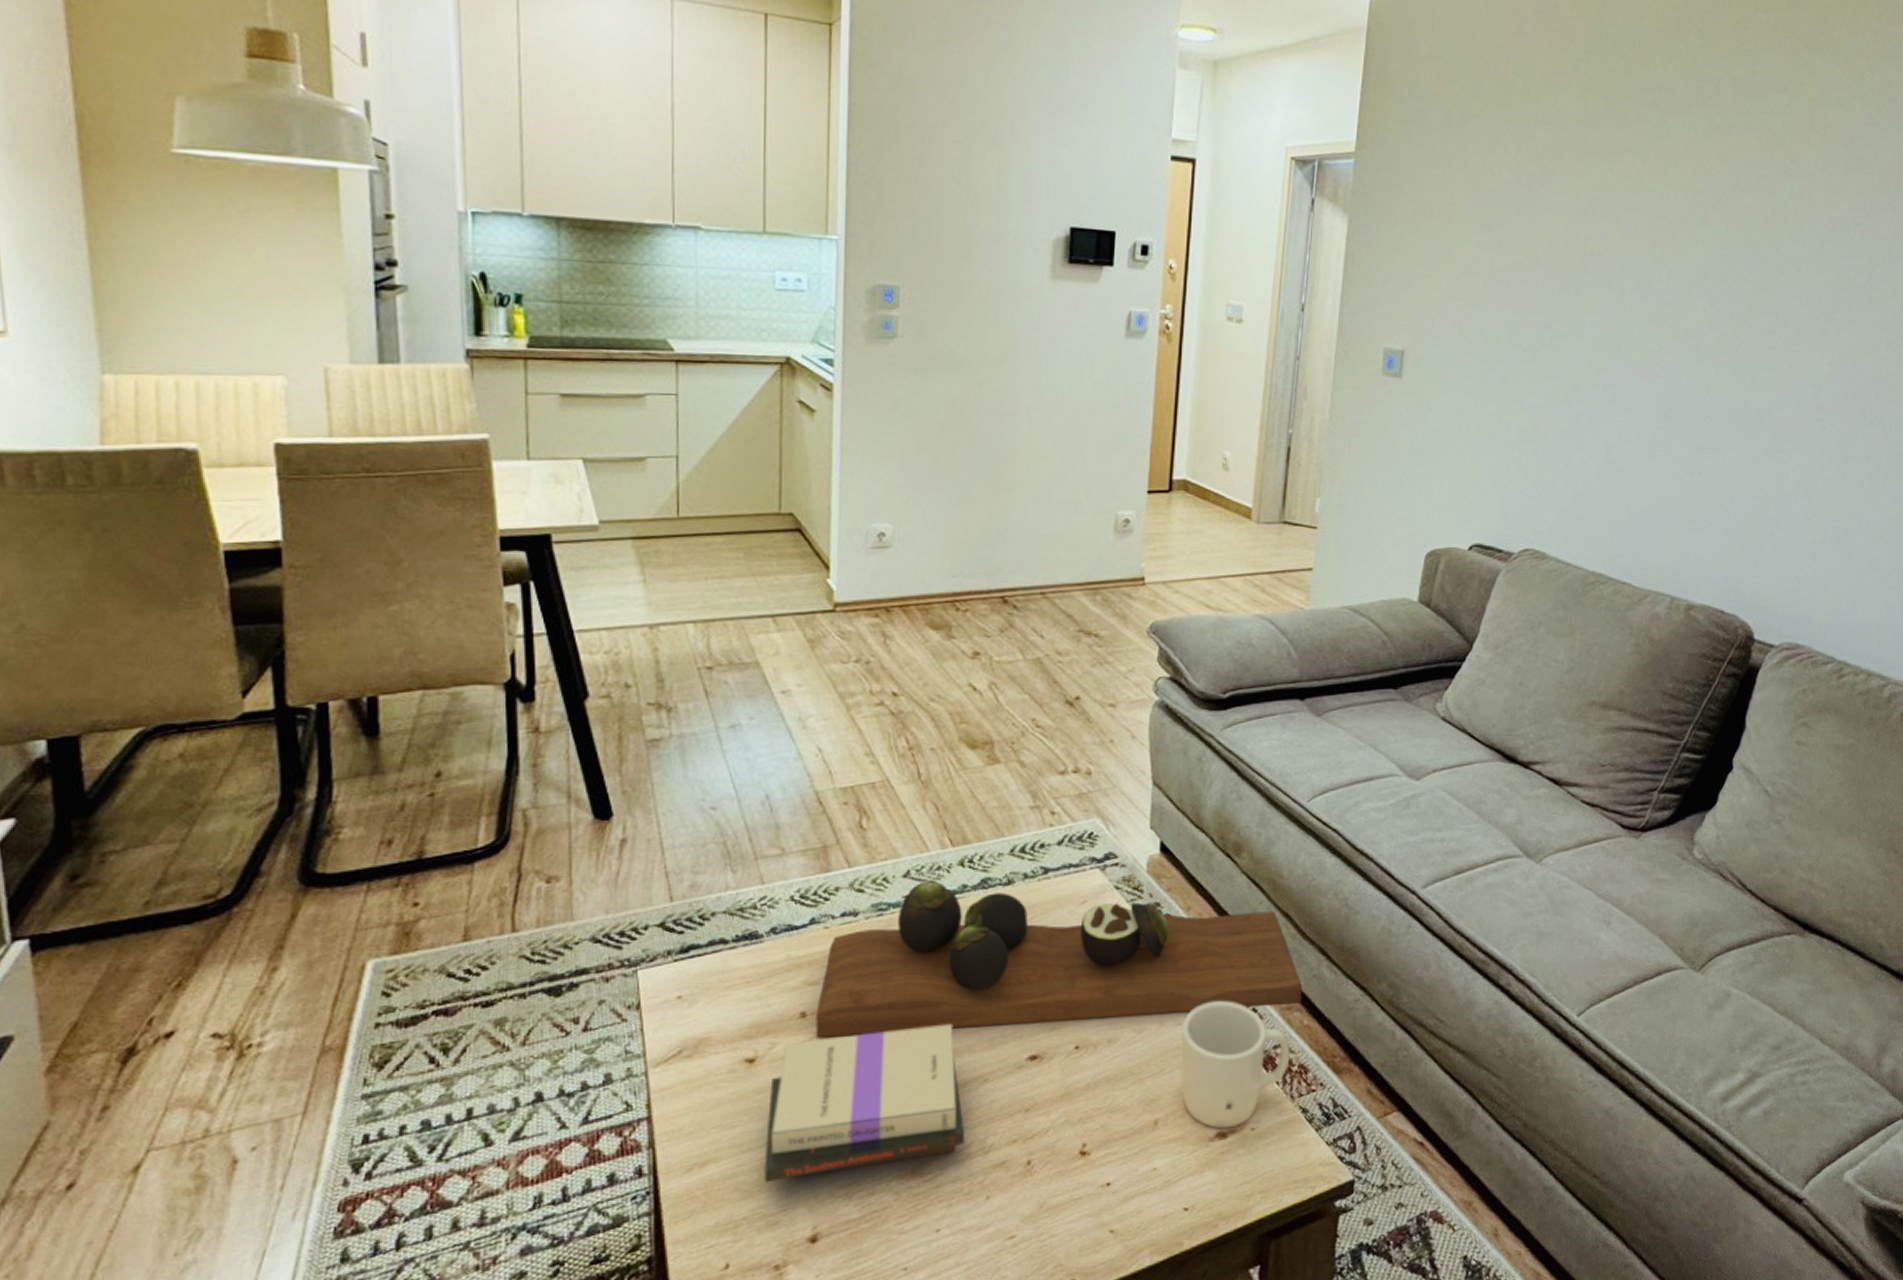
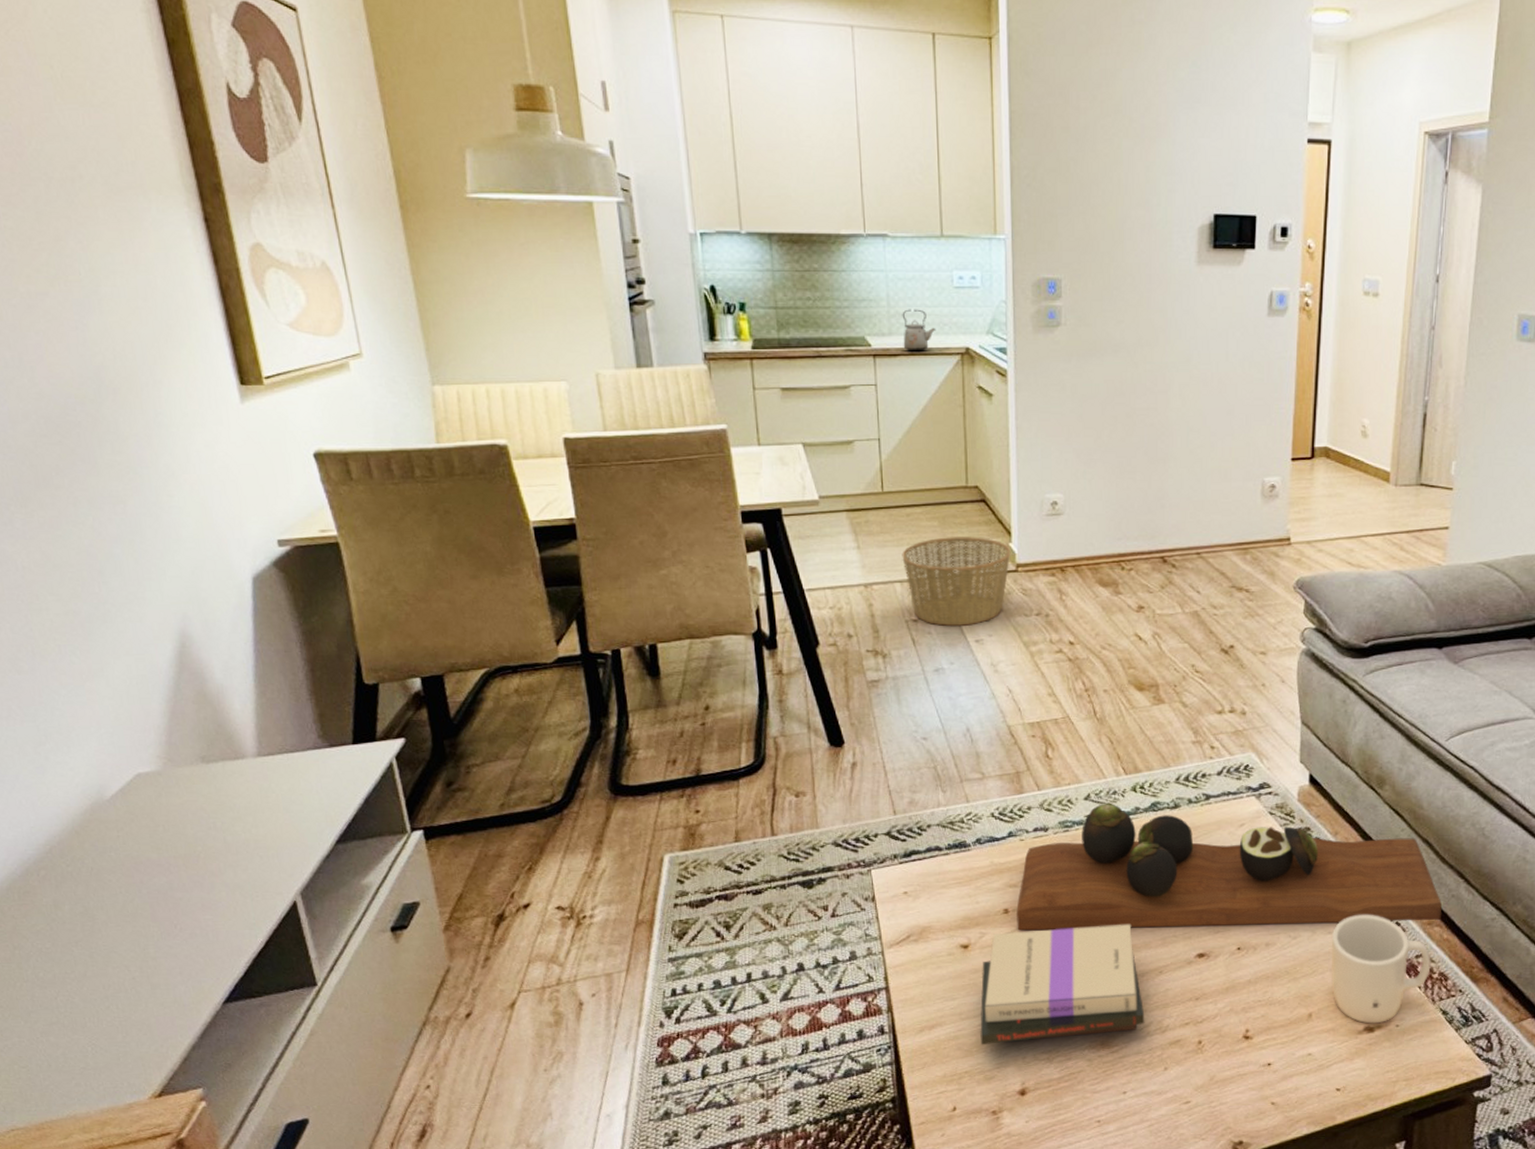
basket: none [697,571,829,674] -> present [902,537,1011,626]
kettle: none [712,311,753,359] -> present [902,309,936,352]

